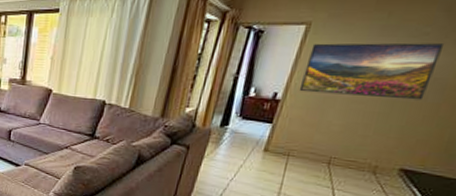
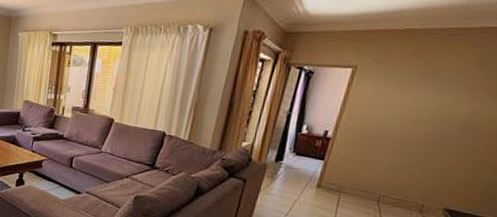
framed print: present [299,42,445,100] -> none [348,86,478,144]

